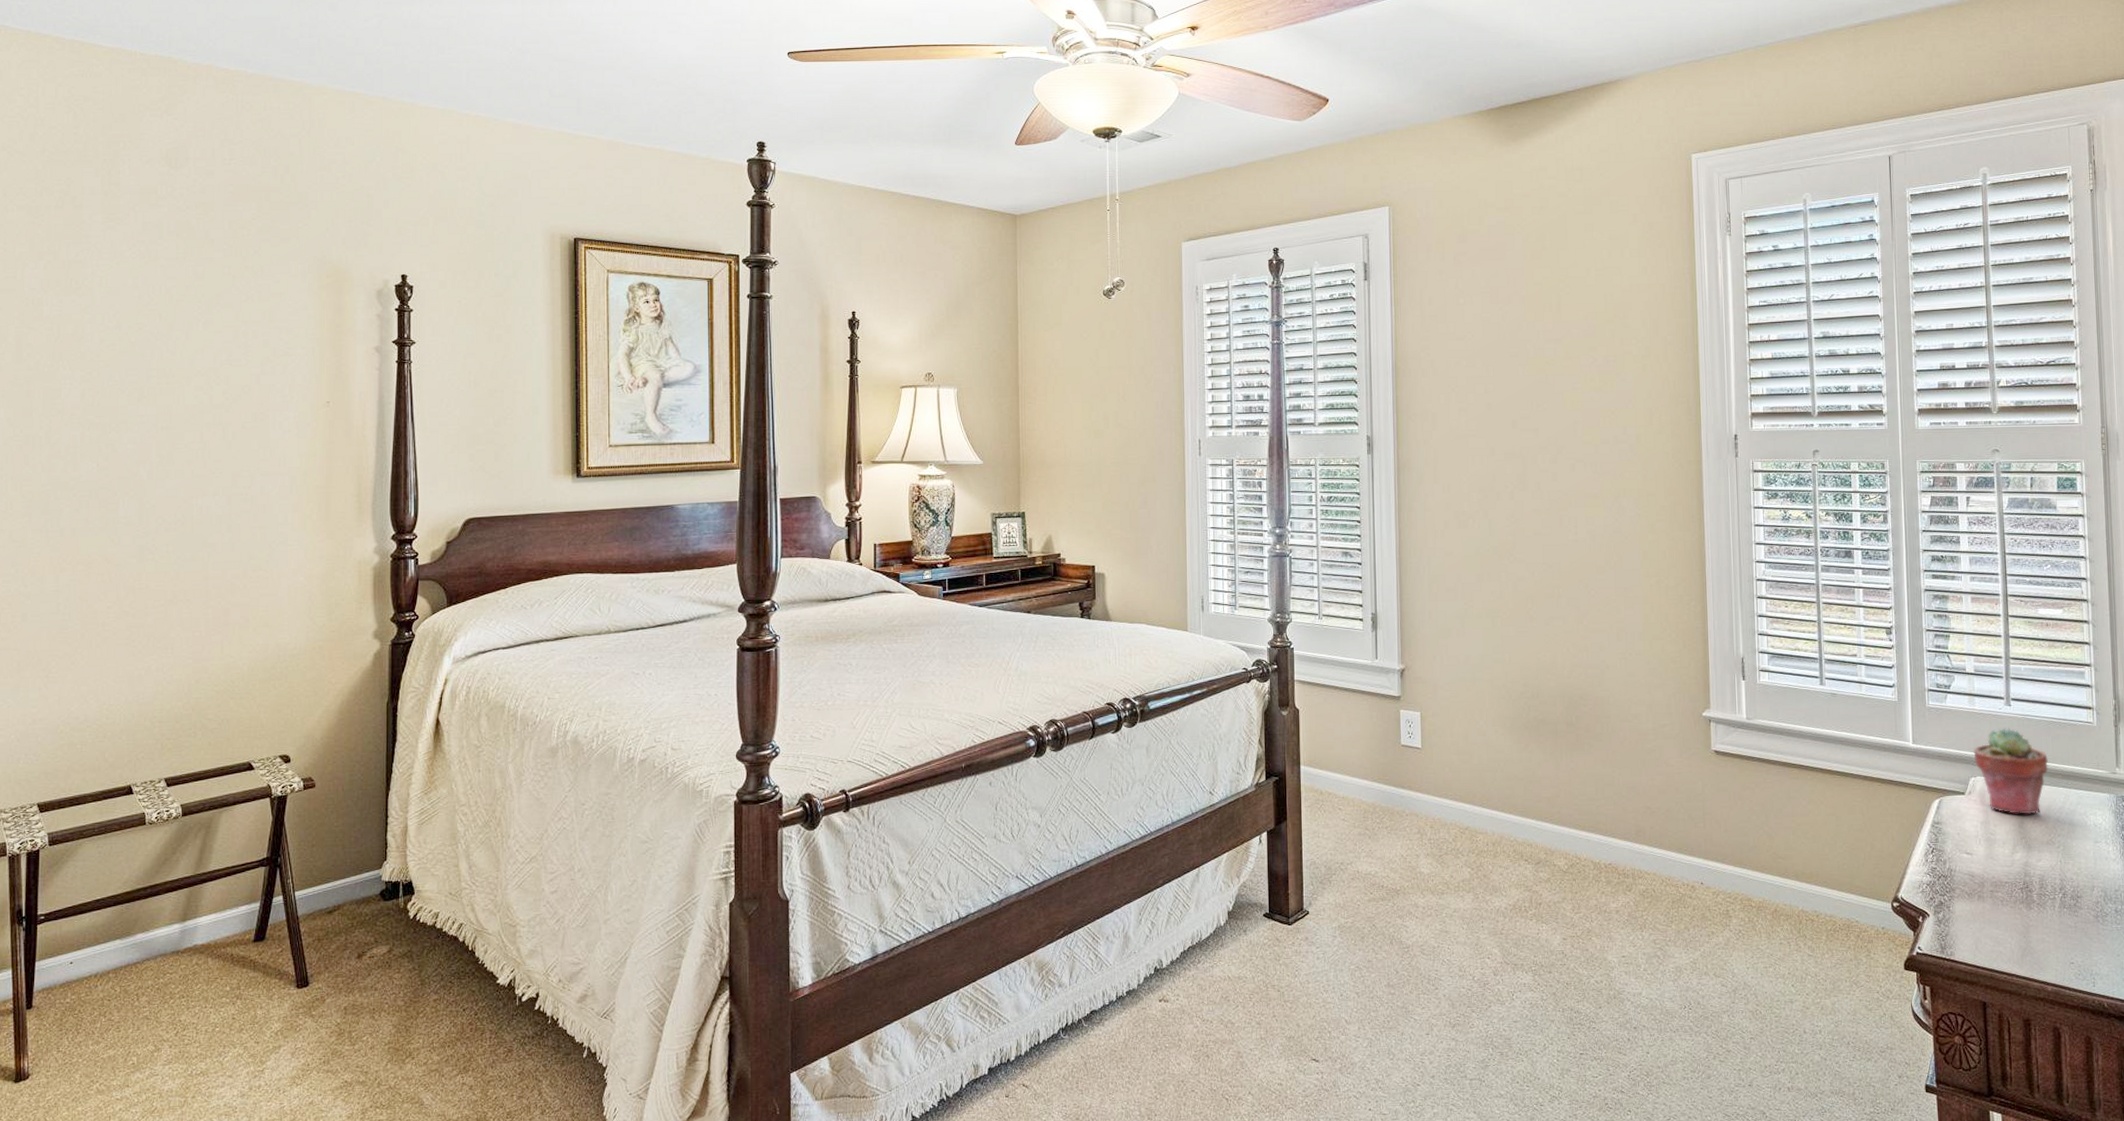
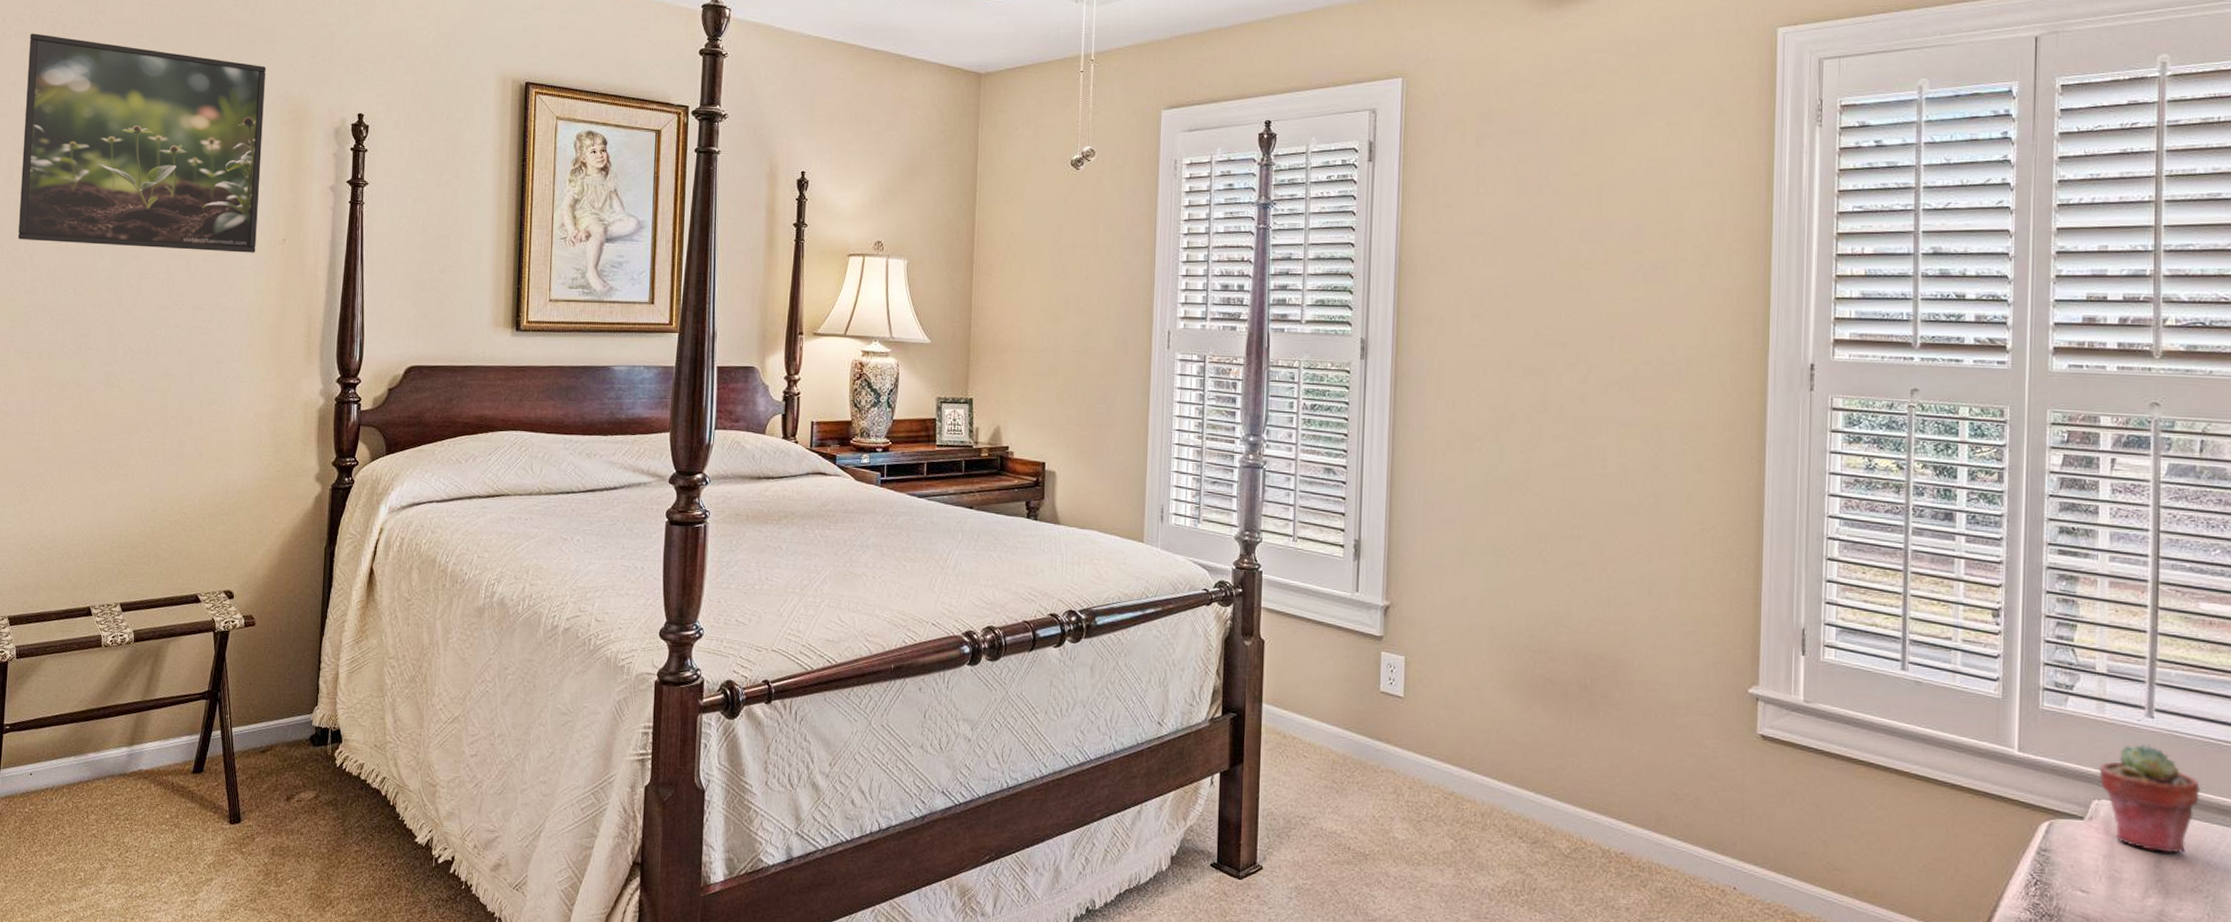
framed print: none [30,207,301,418] -> present [17,33,267,253]

